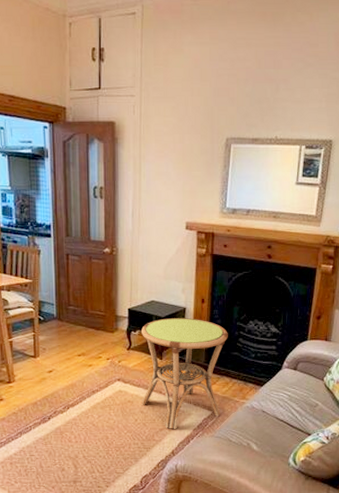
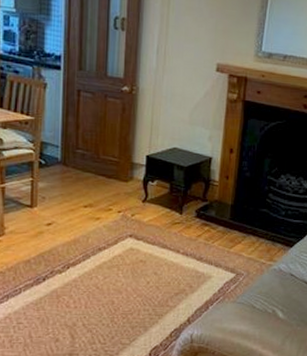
side table: present [142,318,228,429] -> none [156,168,257,294]

